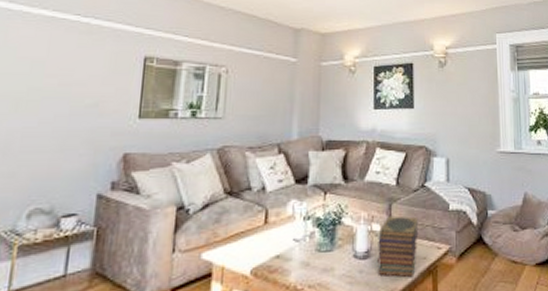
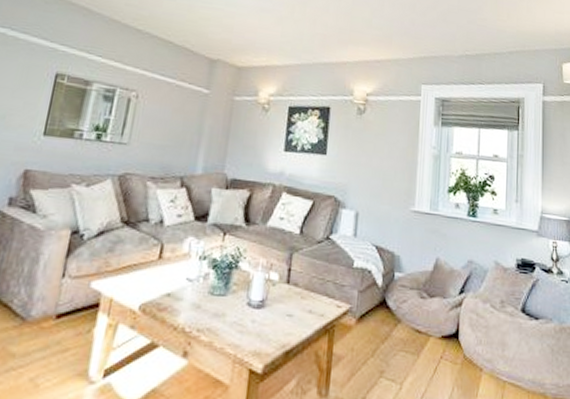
book stack: present [378,216,419,278] -> none [272,265,320,335]

